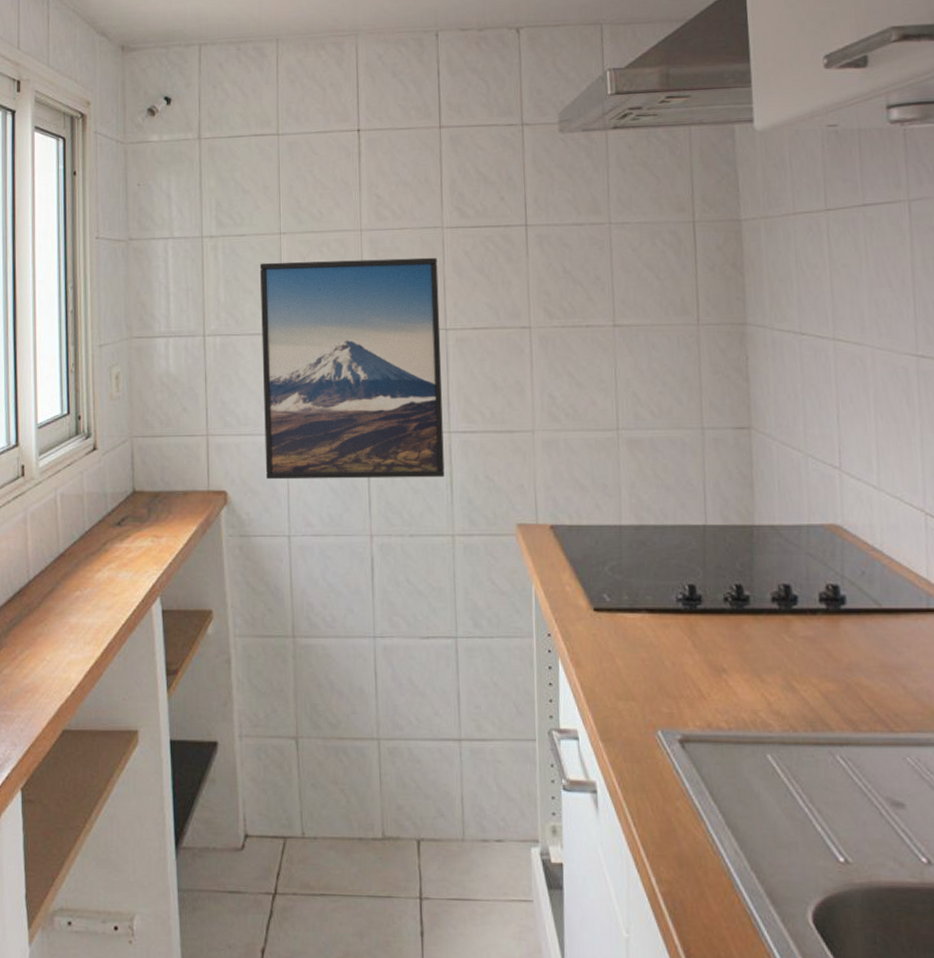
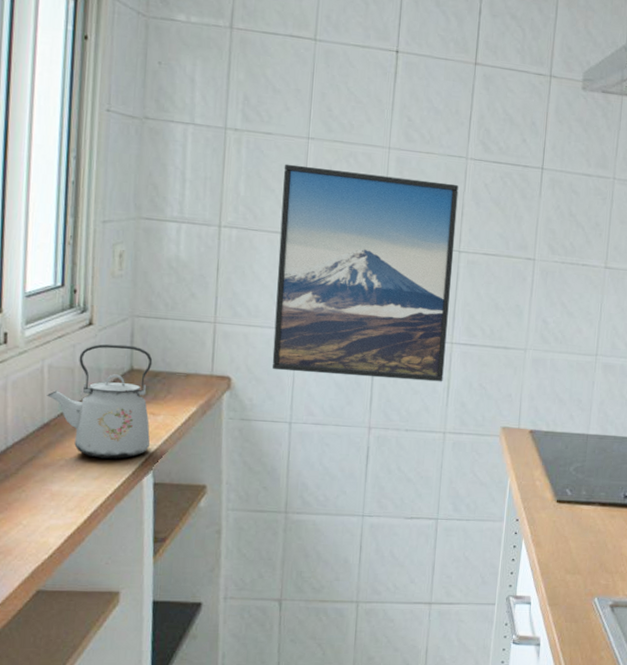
kettle: none [61,467,156,587] -> present [47,344,153,459]

